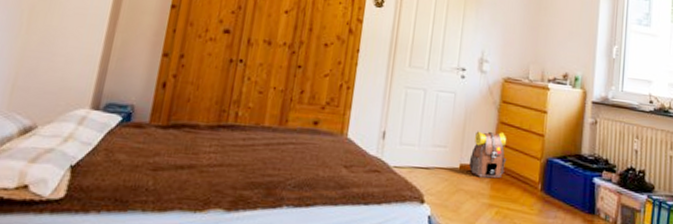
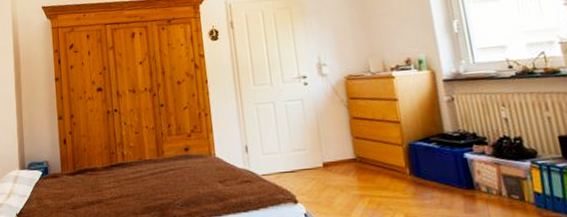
backpack: present [468,131,507,179] -> none [330,126,368,172]

